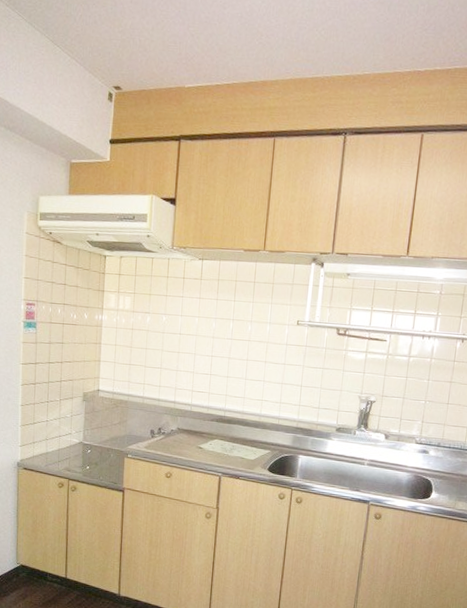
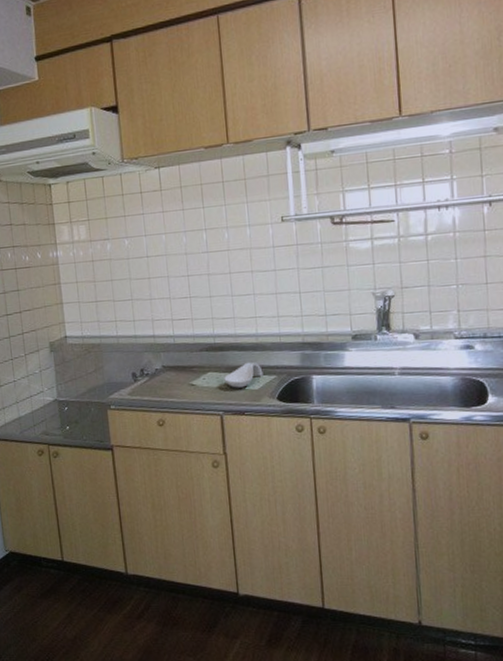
spoon rest: none [227,436,260,457] -> present [224,362,263,388]

